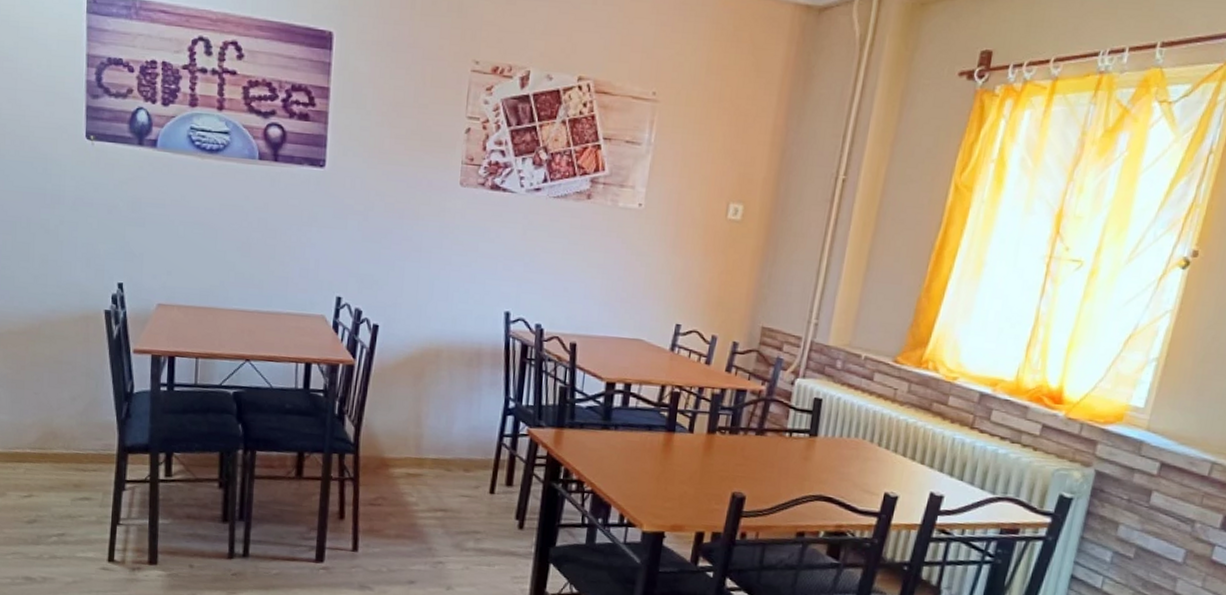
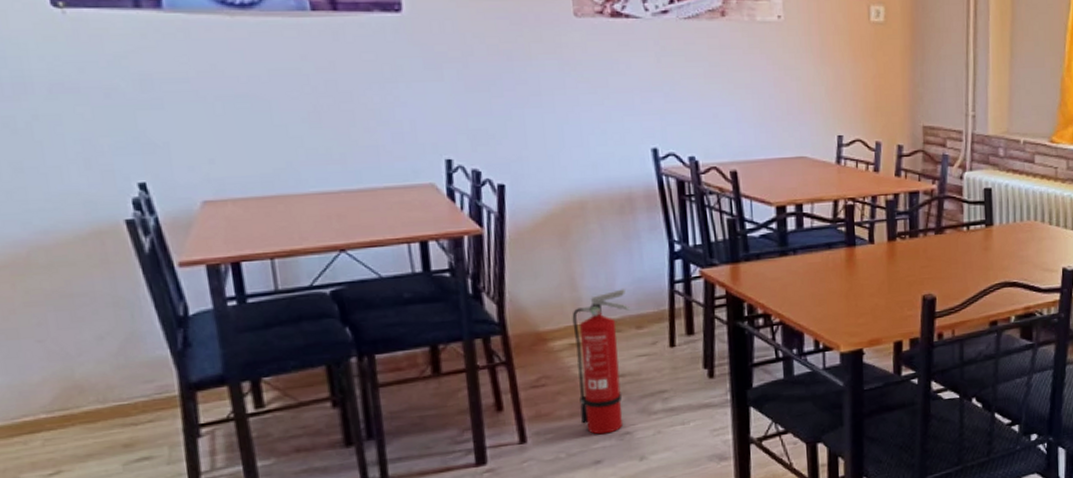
fire extinguisher: none [403,433,462,560] -> present [572,289,630,435]

